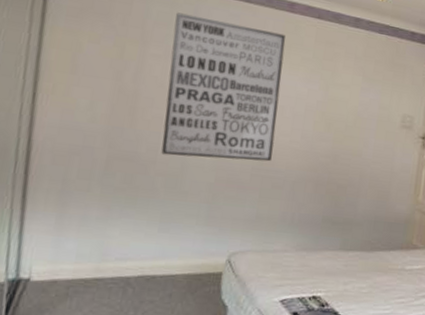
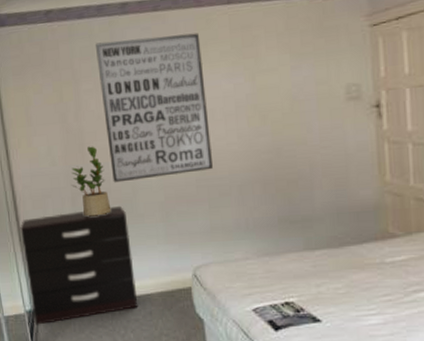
dresser: none [15,174,168,298] -> present [20,205,138,325]
potted plant: none [109,111,155,186] -> present [71,146,112,217]

